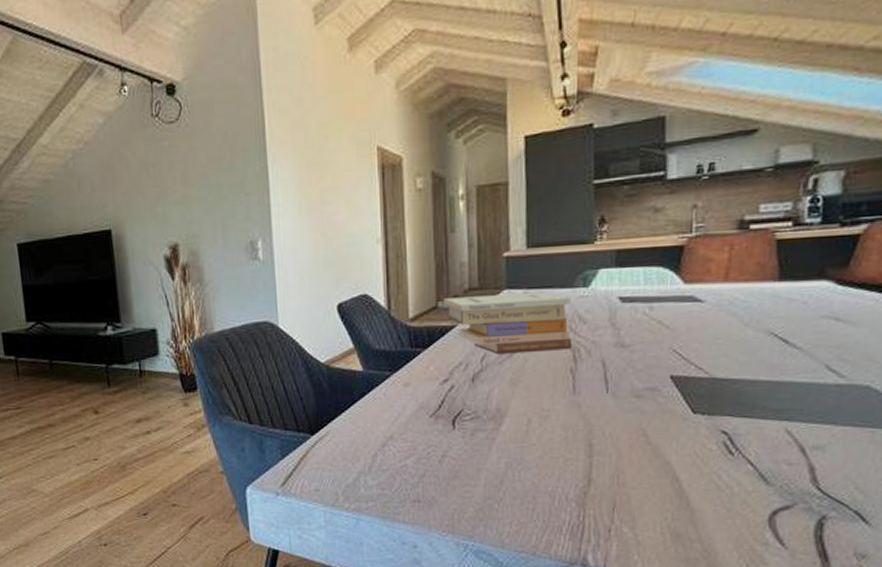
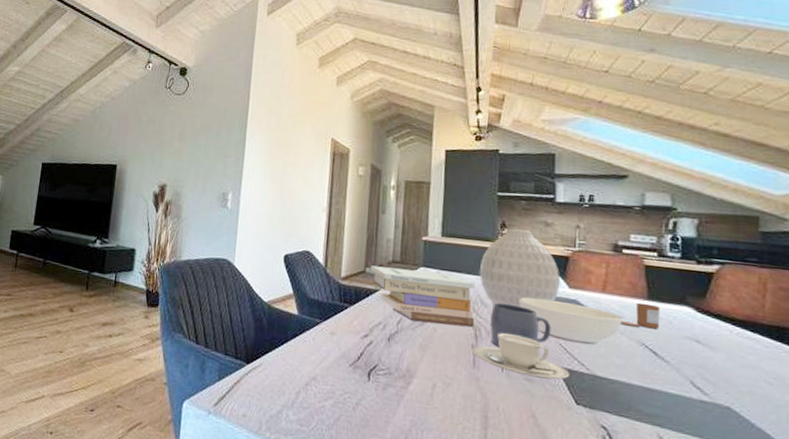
teacup: none [571,349,686,392] -> present [472,333,570,380]
vase: none [575,222,674,318] -> present [479,228,561,308]
mug: none [591,314,663,367] -> present [490,302,551,348]
bowl: none [624,300,748,346] -> present [518,297,623,345]
candle: none [744,285,793,317] -> present [619,302,660,331]

